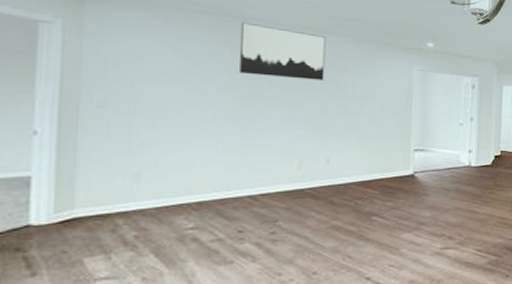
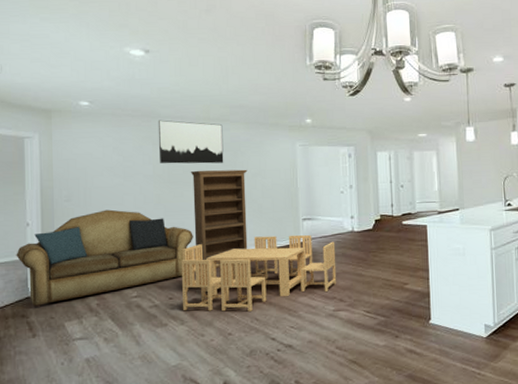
sofa: none [12,122,277,240] -> present [16,209,193,308]
dining table: none [256,165,449,248] -> present [182,235,337,312]
bookshelf: none [278,85,353,194] -> present [190,169,248,264]

